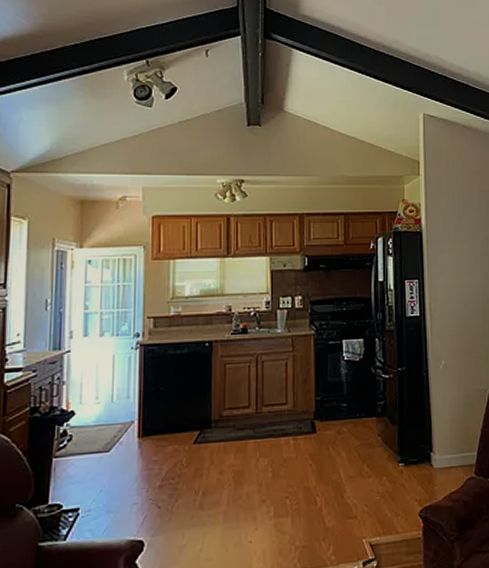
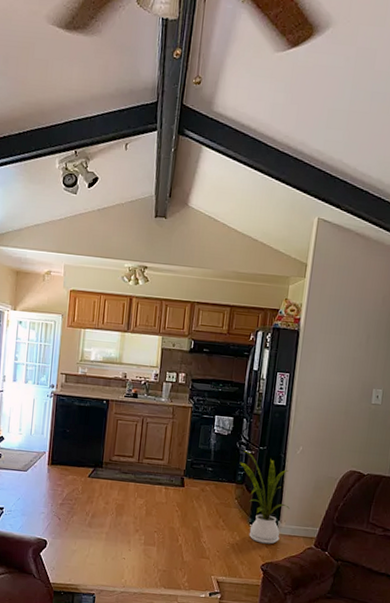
house plant: none [377,375,441,485] -> present [239,450,290,544]

